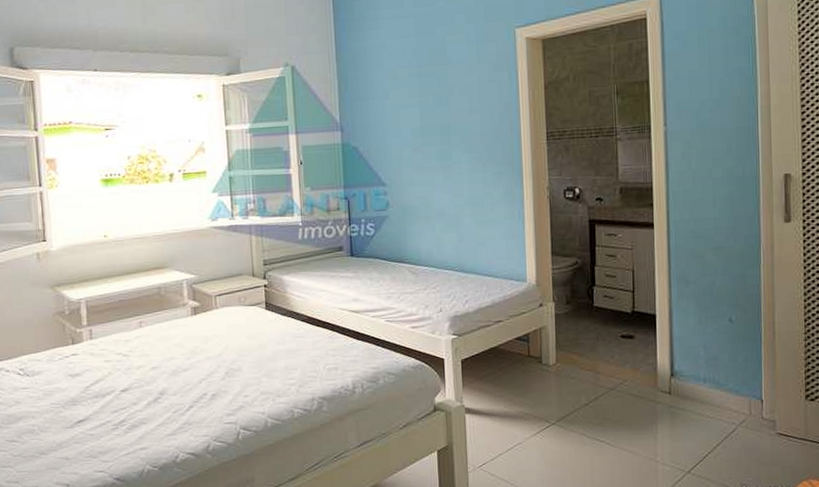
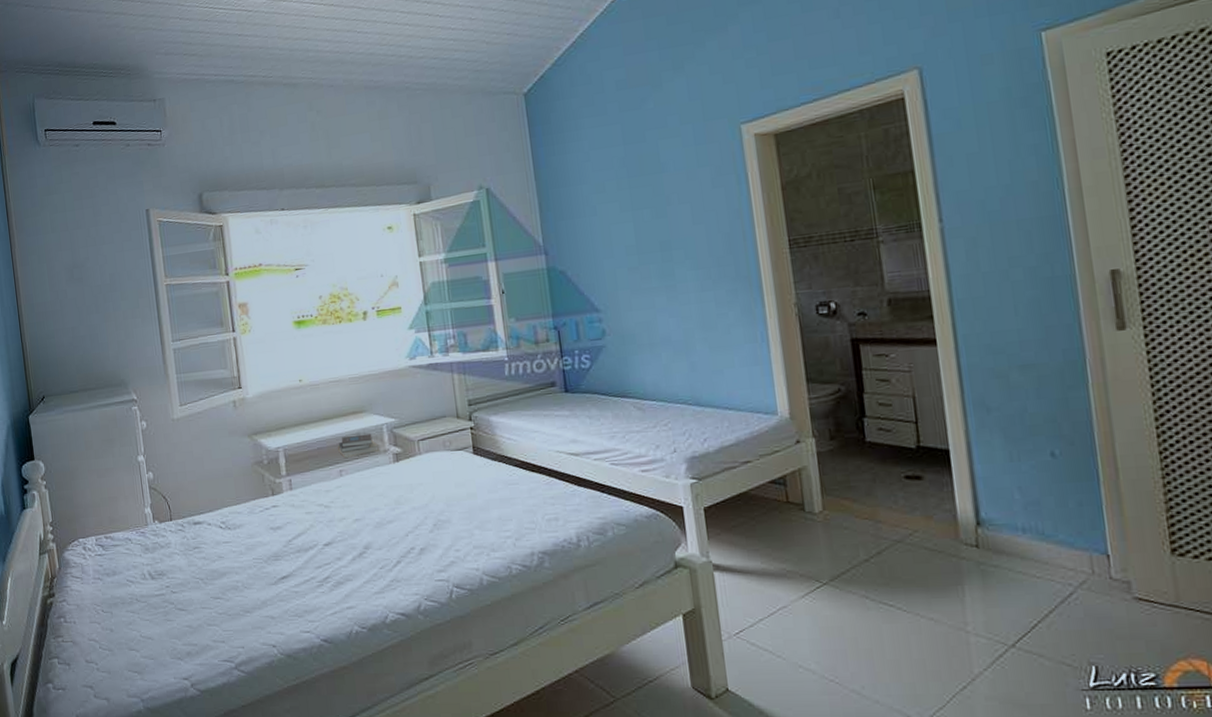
books: none [138,288,178,310] -> present [337,433,379,458]

